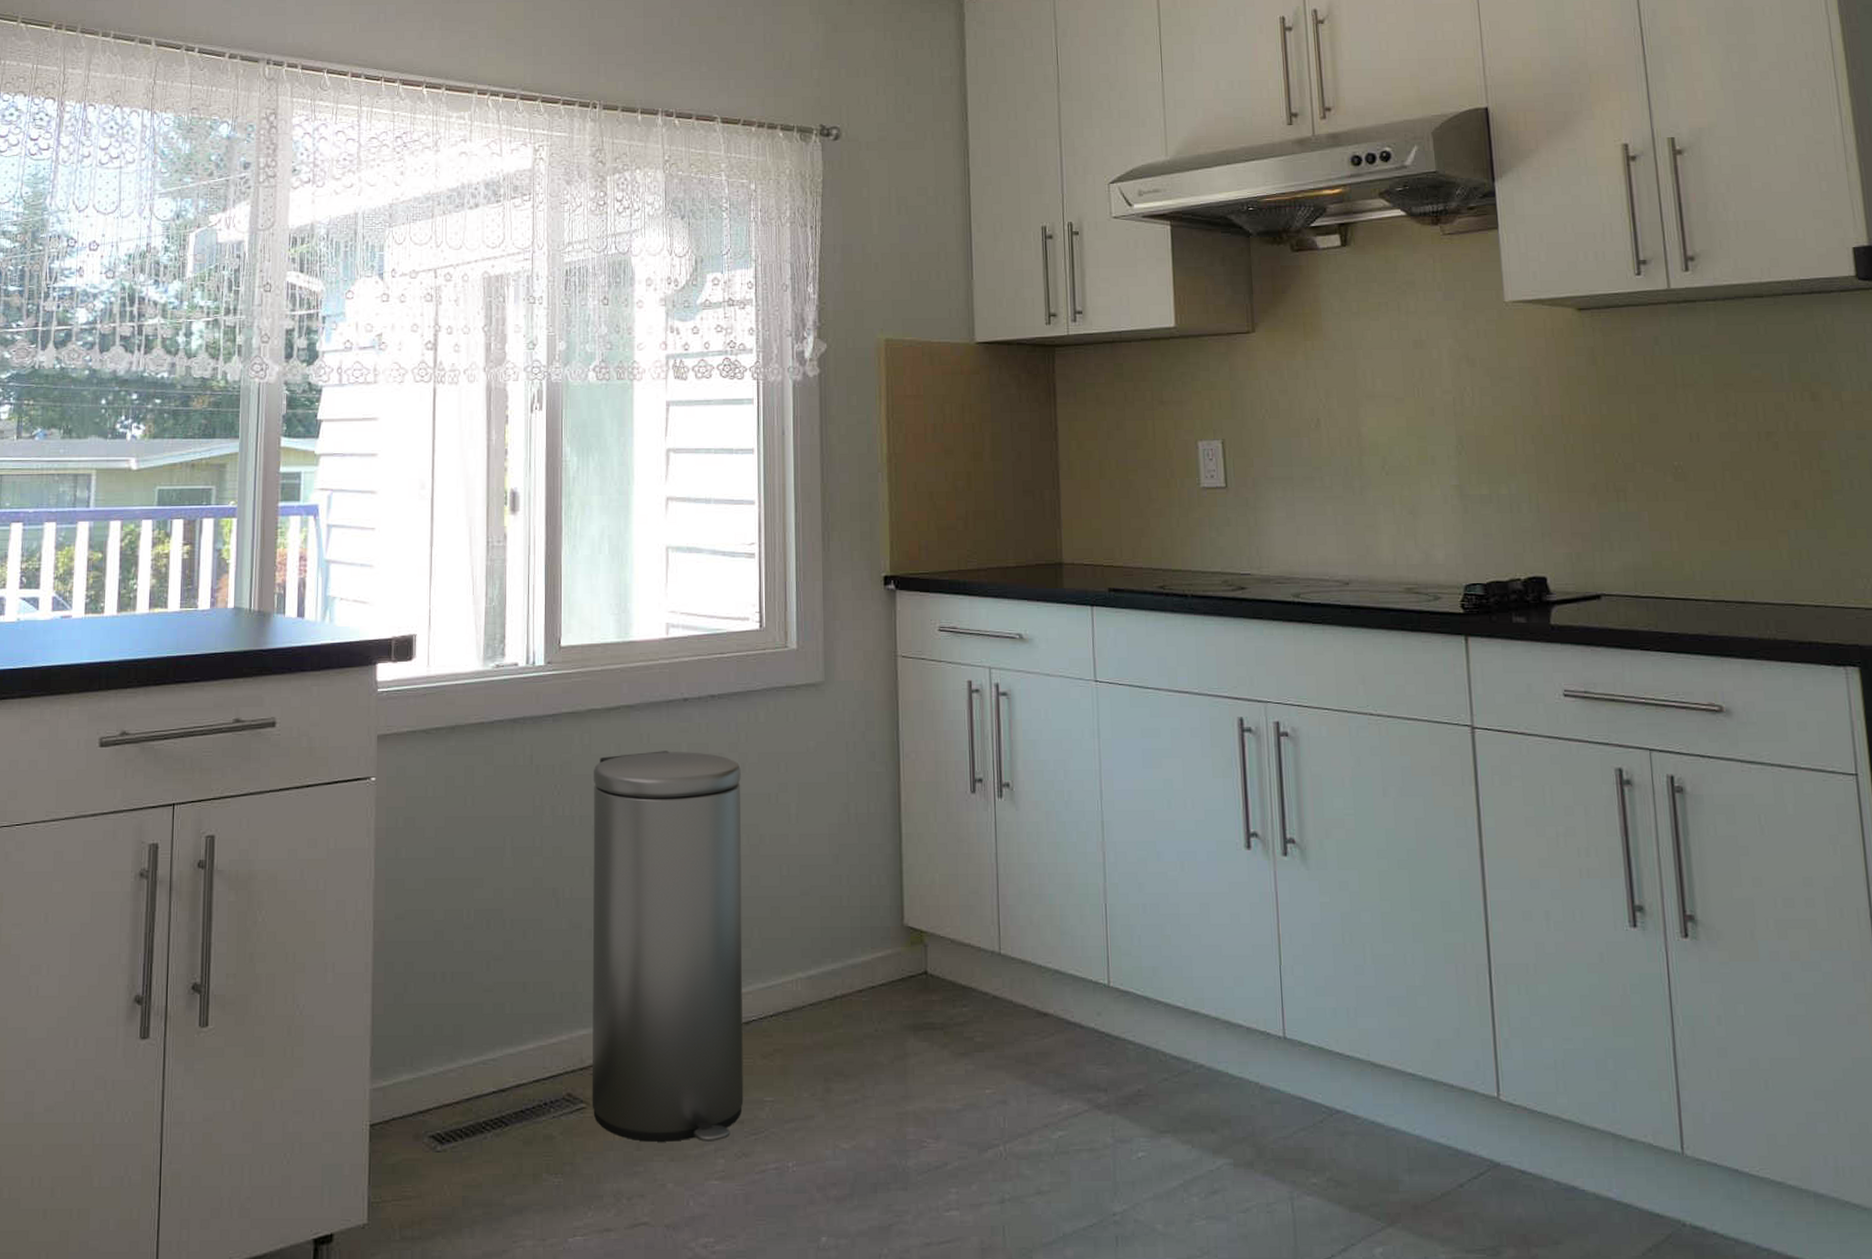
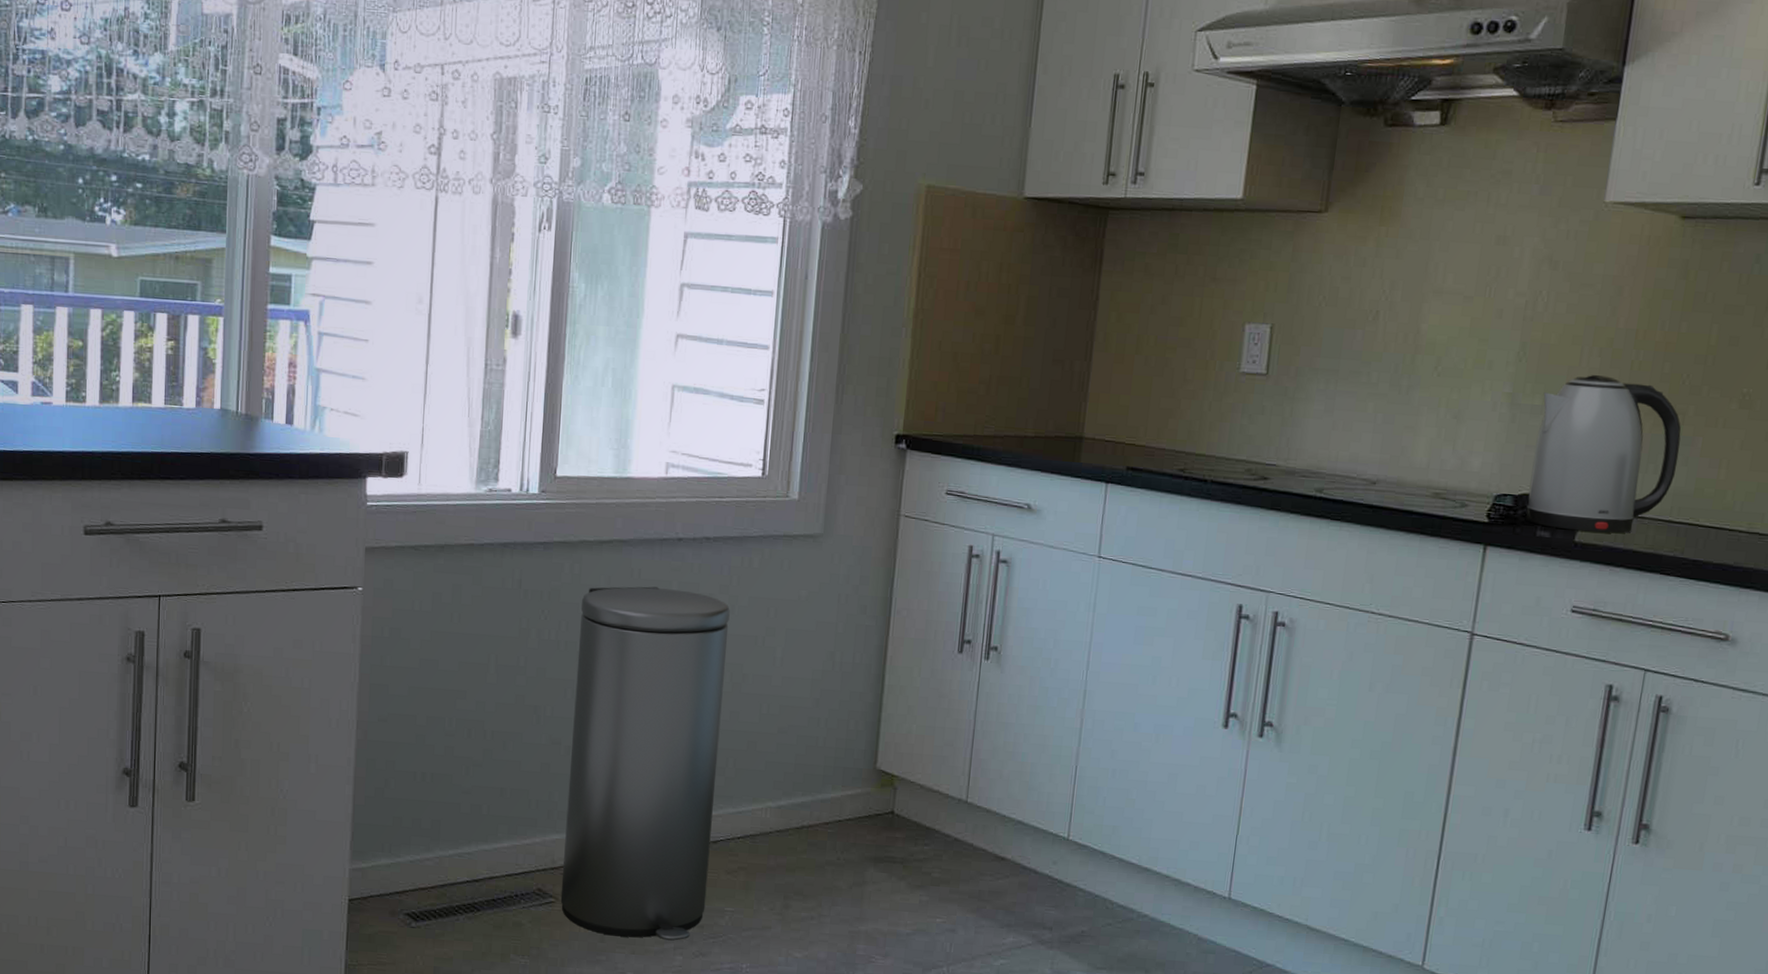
kettle: none [1488,461,1631,614] -> present [1526,375,1682,534]

